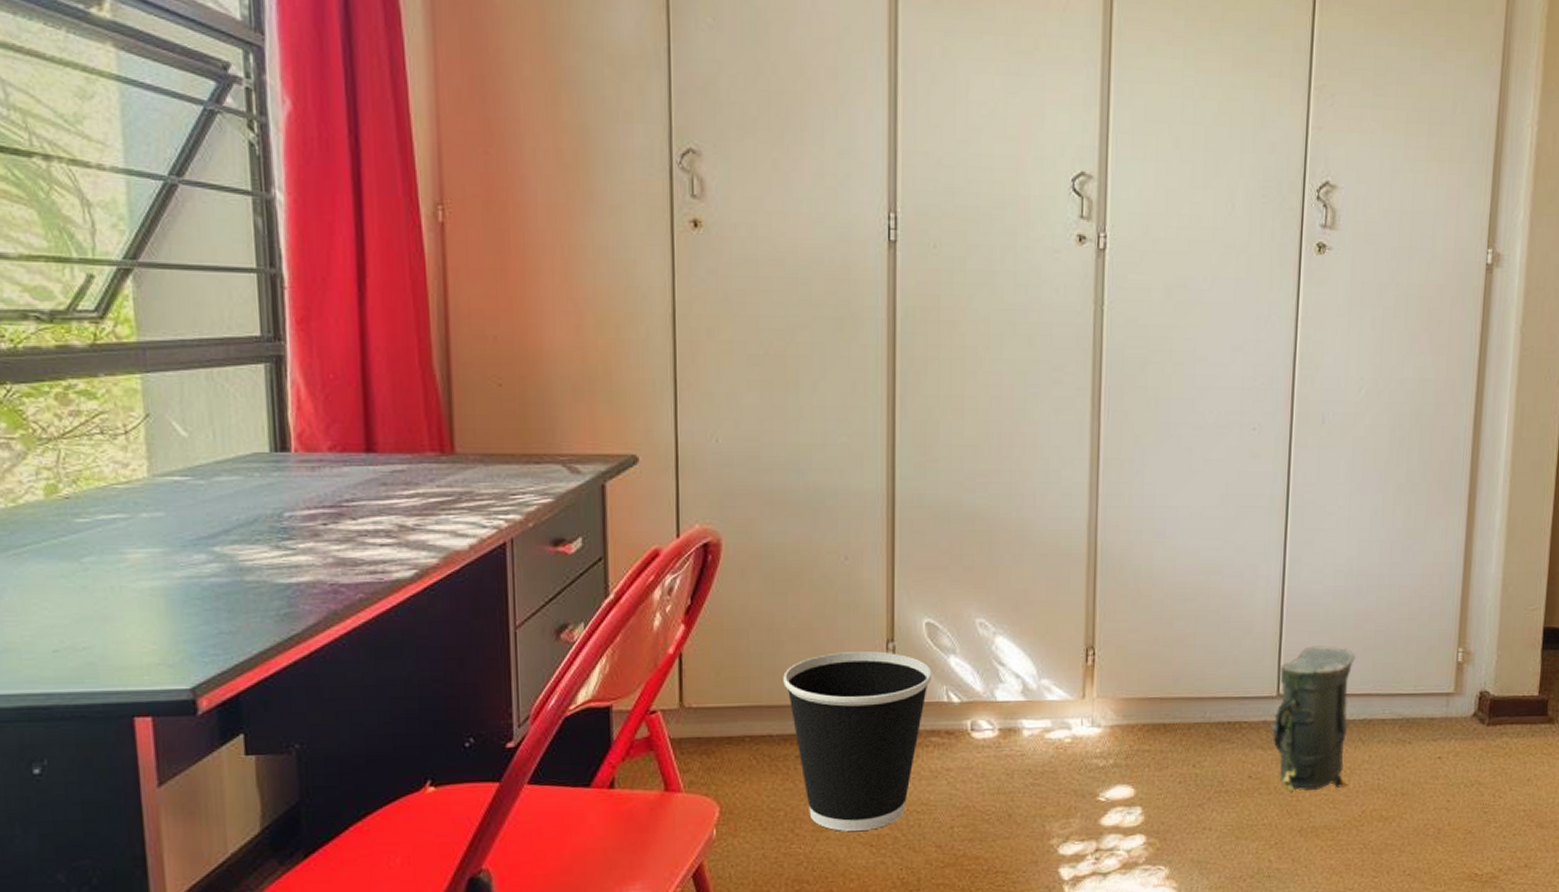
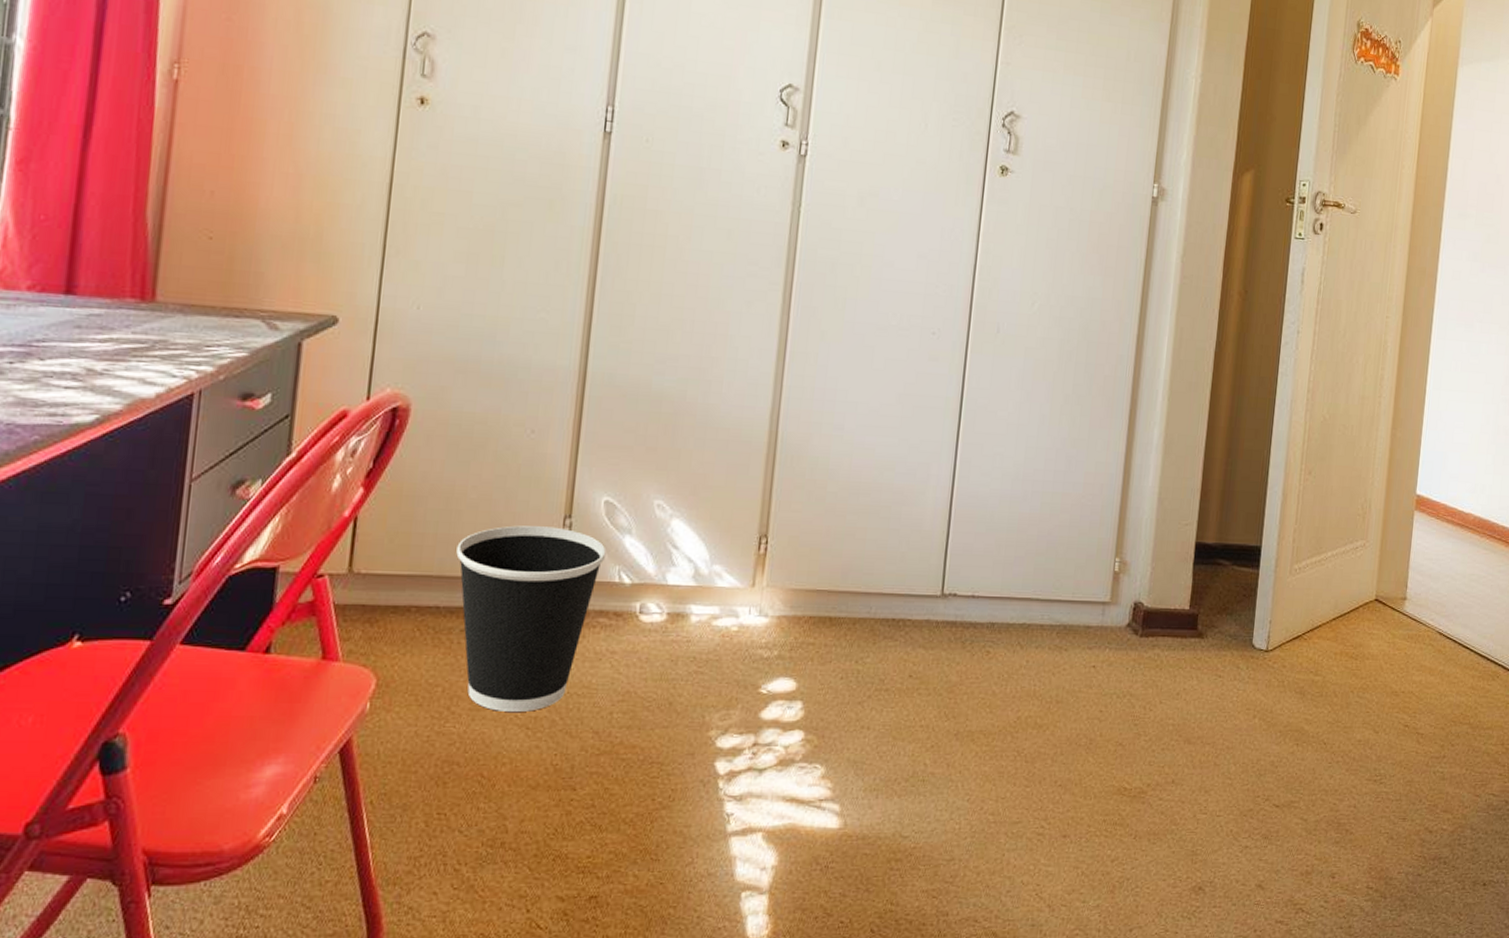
bag: present [1271,646,1355,793] -> none [933,547,1018,695]

